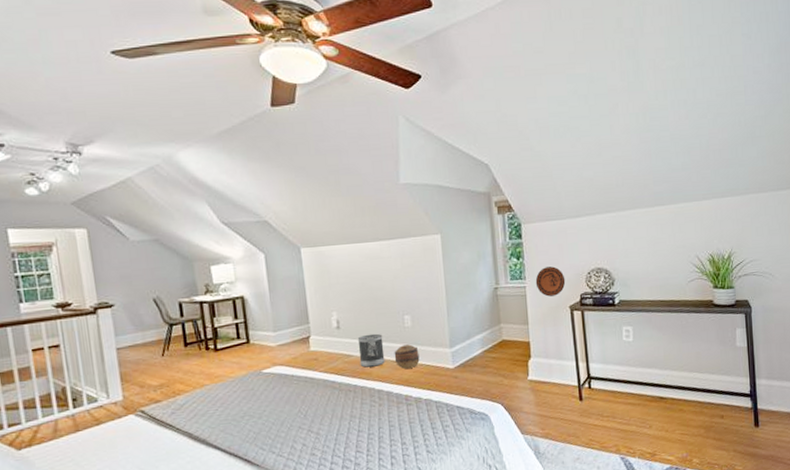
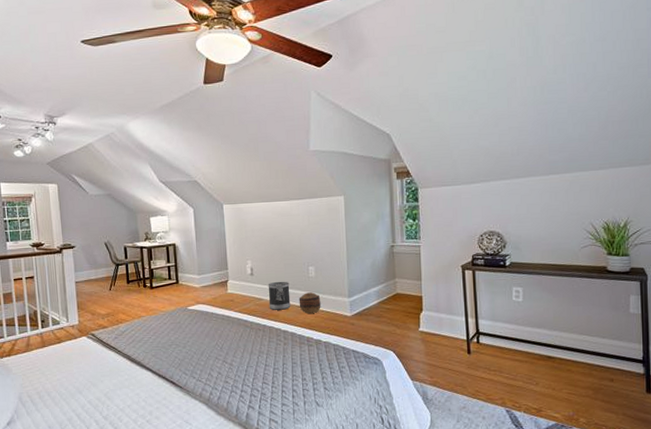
decorative plate: present [535,266,566,297] -> none [429,228,458,256]

